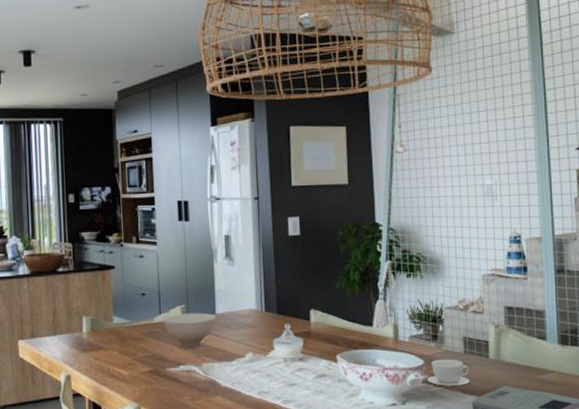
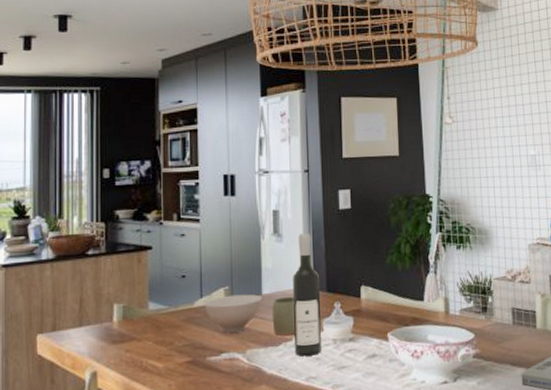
mug: none [225,316,247,352] -> present [272,296,295,335]
bottle: none [243,258,273,372] -> present [292,233,321,356]
teacup: present [427,359,471,386] -> none [478,331,520,360]

